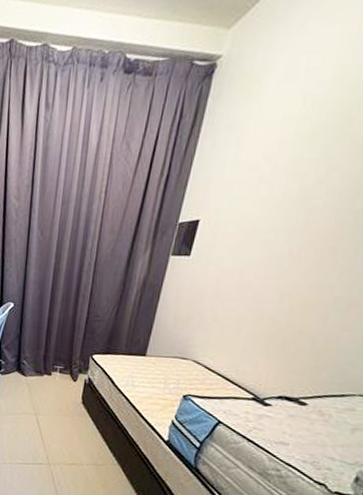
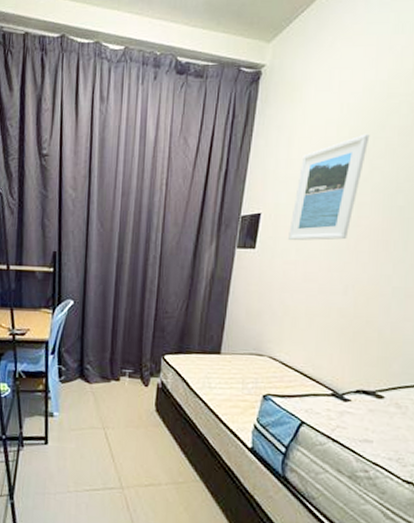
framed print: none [224,129,334,248] -> present [287,134,370,241]

